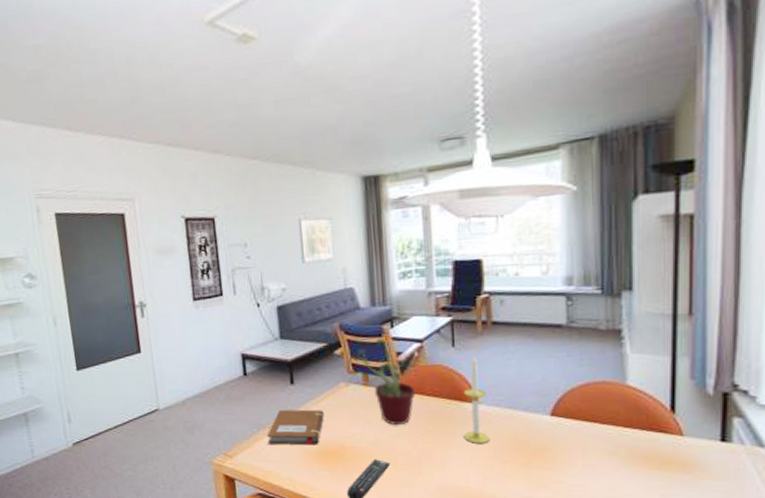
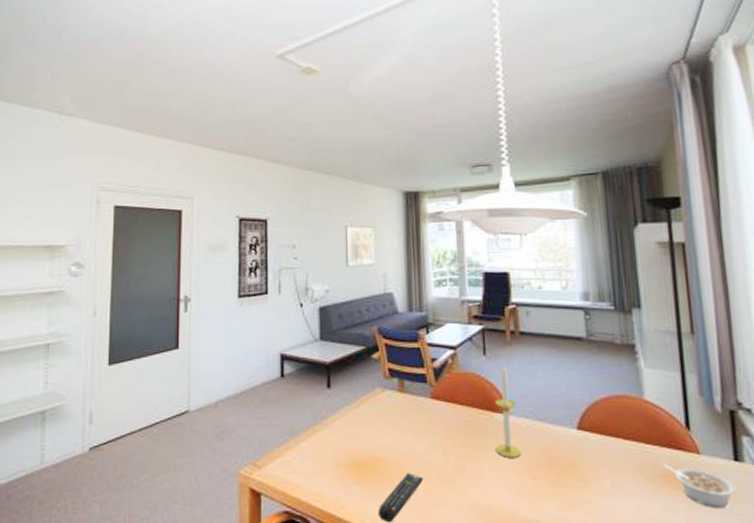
notebook: present [267,409,324,446] -> none [299,414,359,456]
potted plant: present [345,338,418,425] -> none [382,343,451,435]
legume: none [641,446,718,485] -> present [663,464,736,508]

